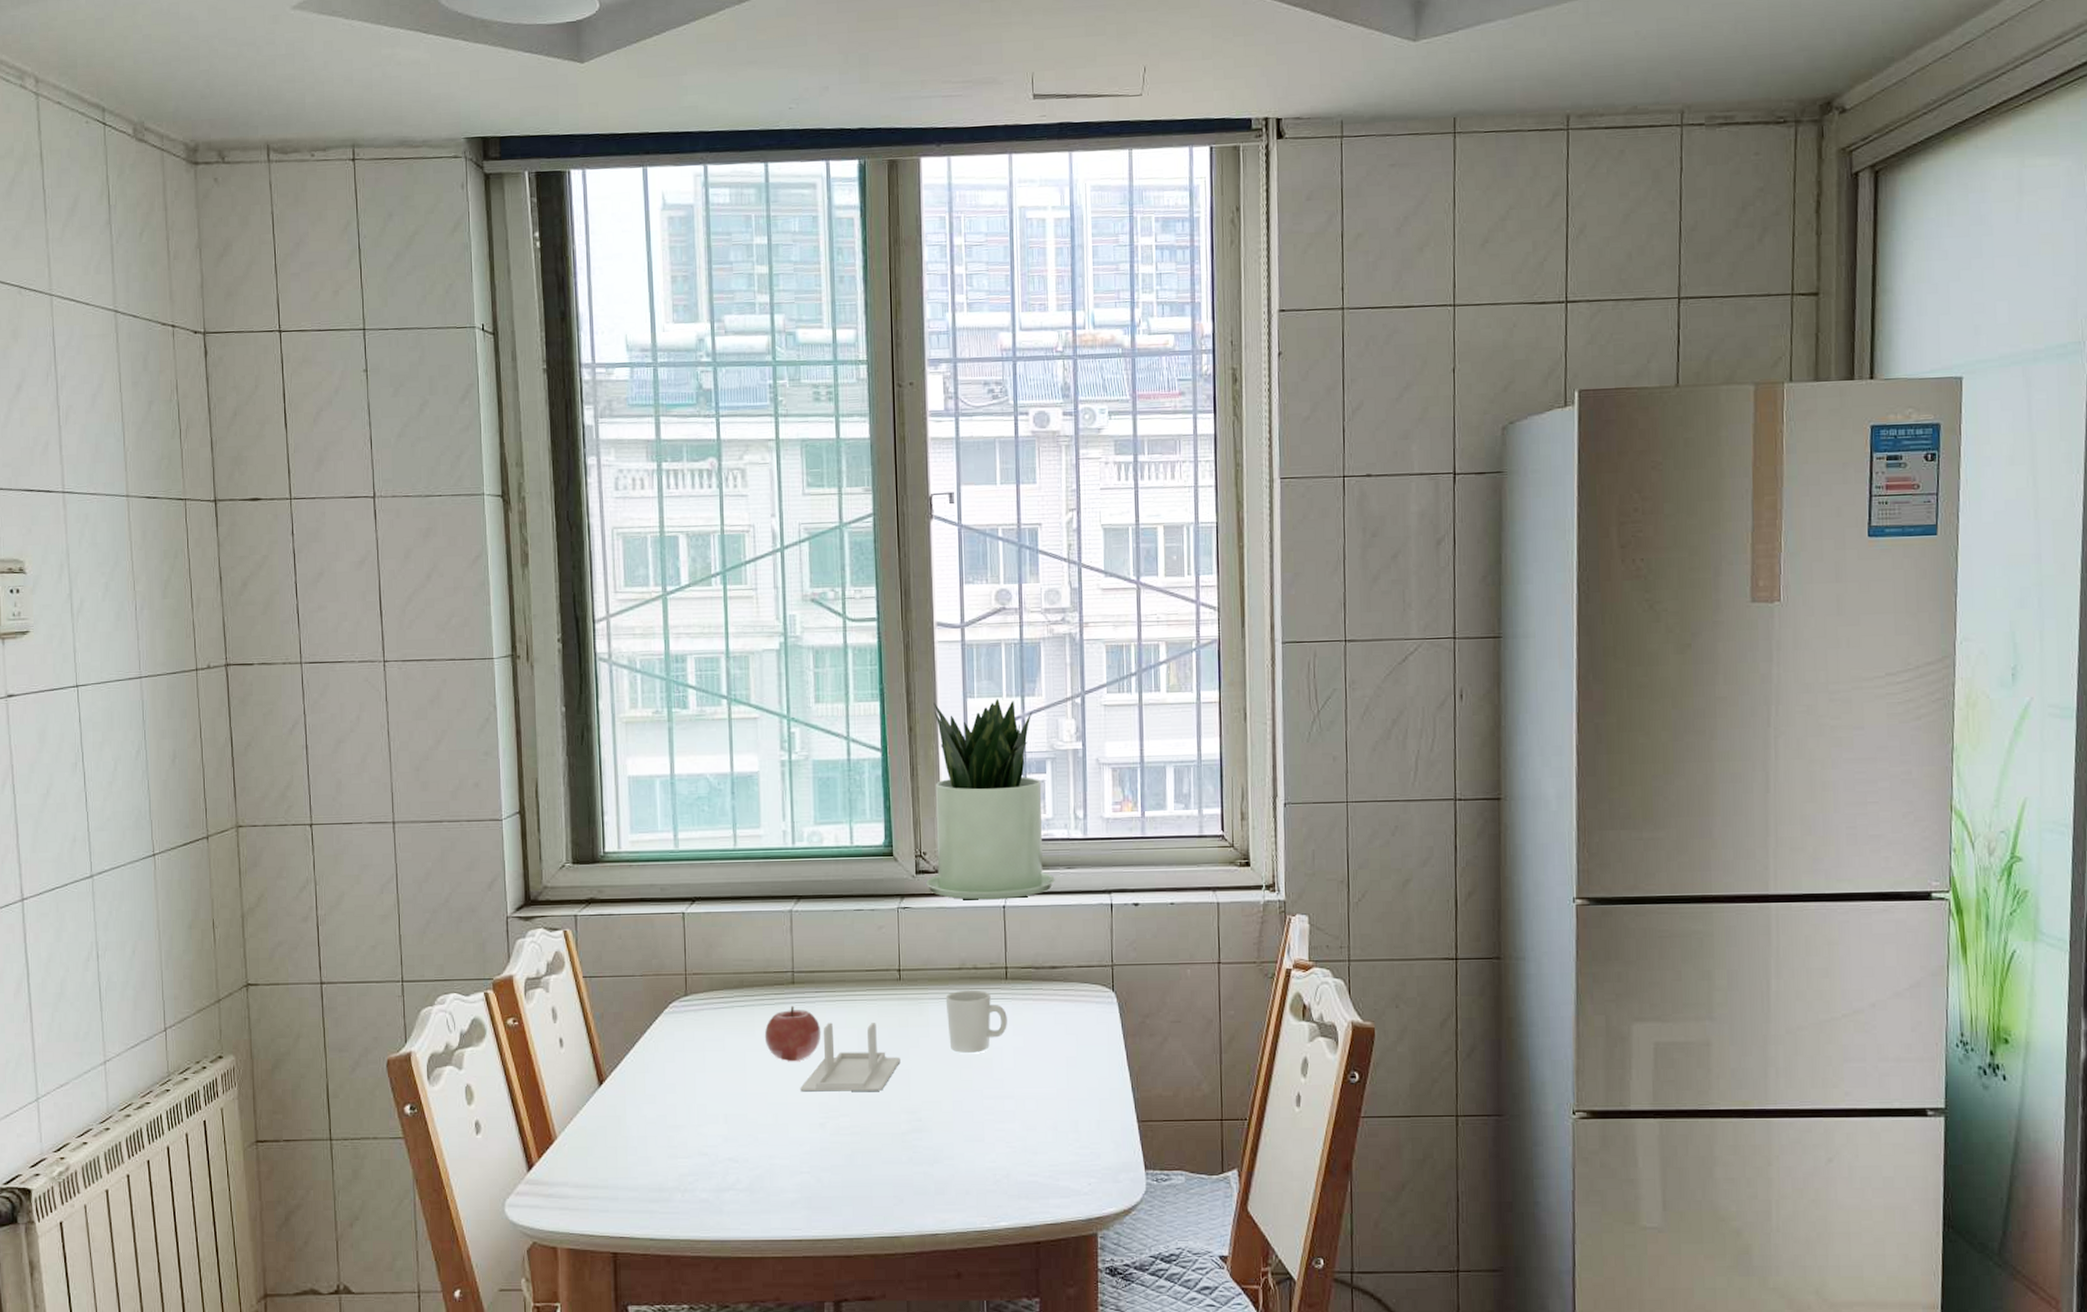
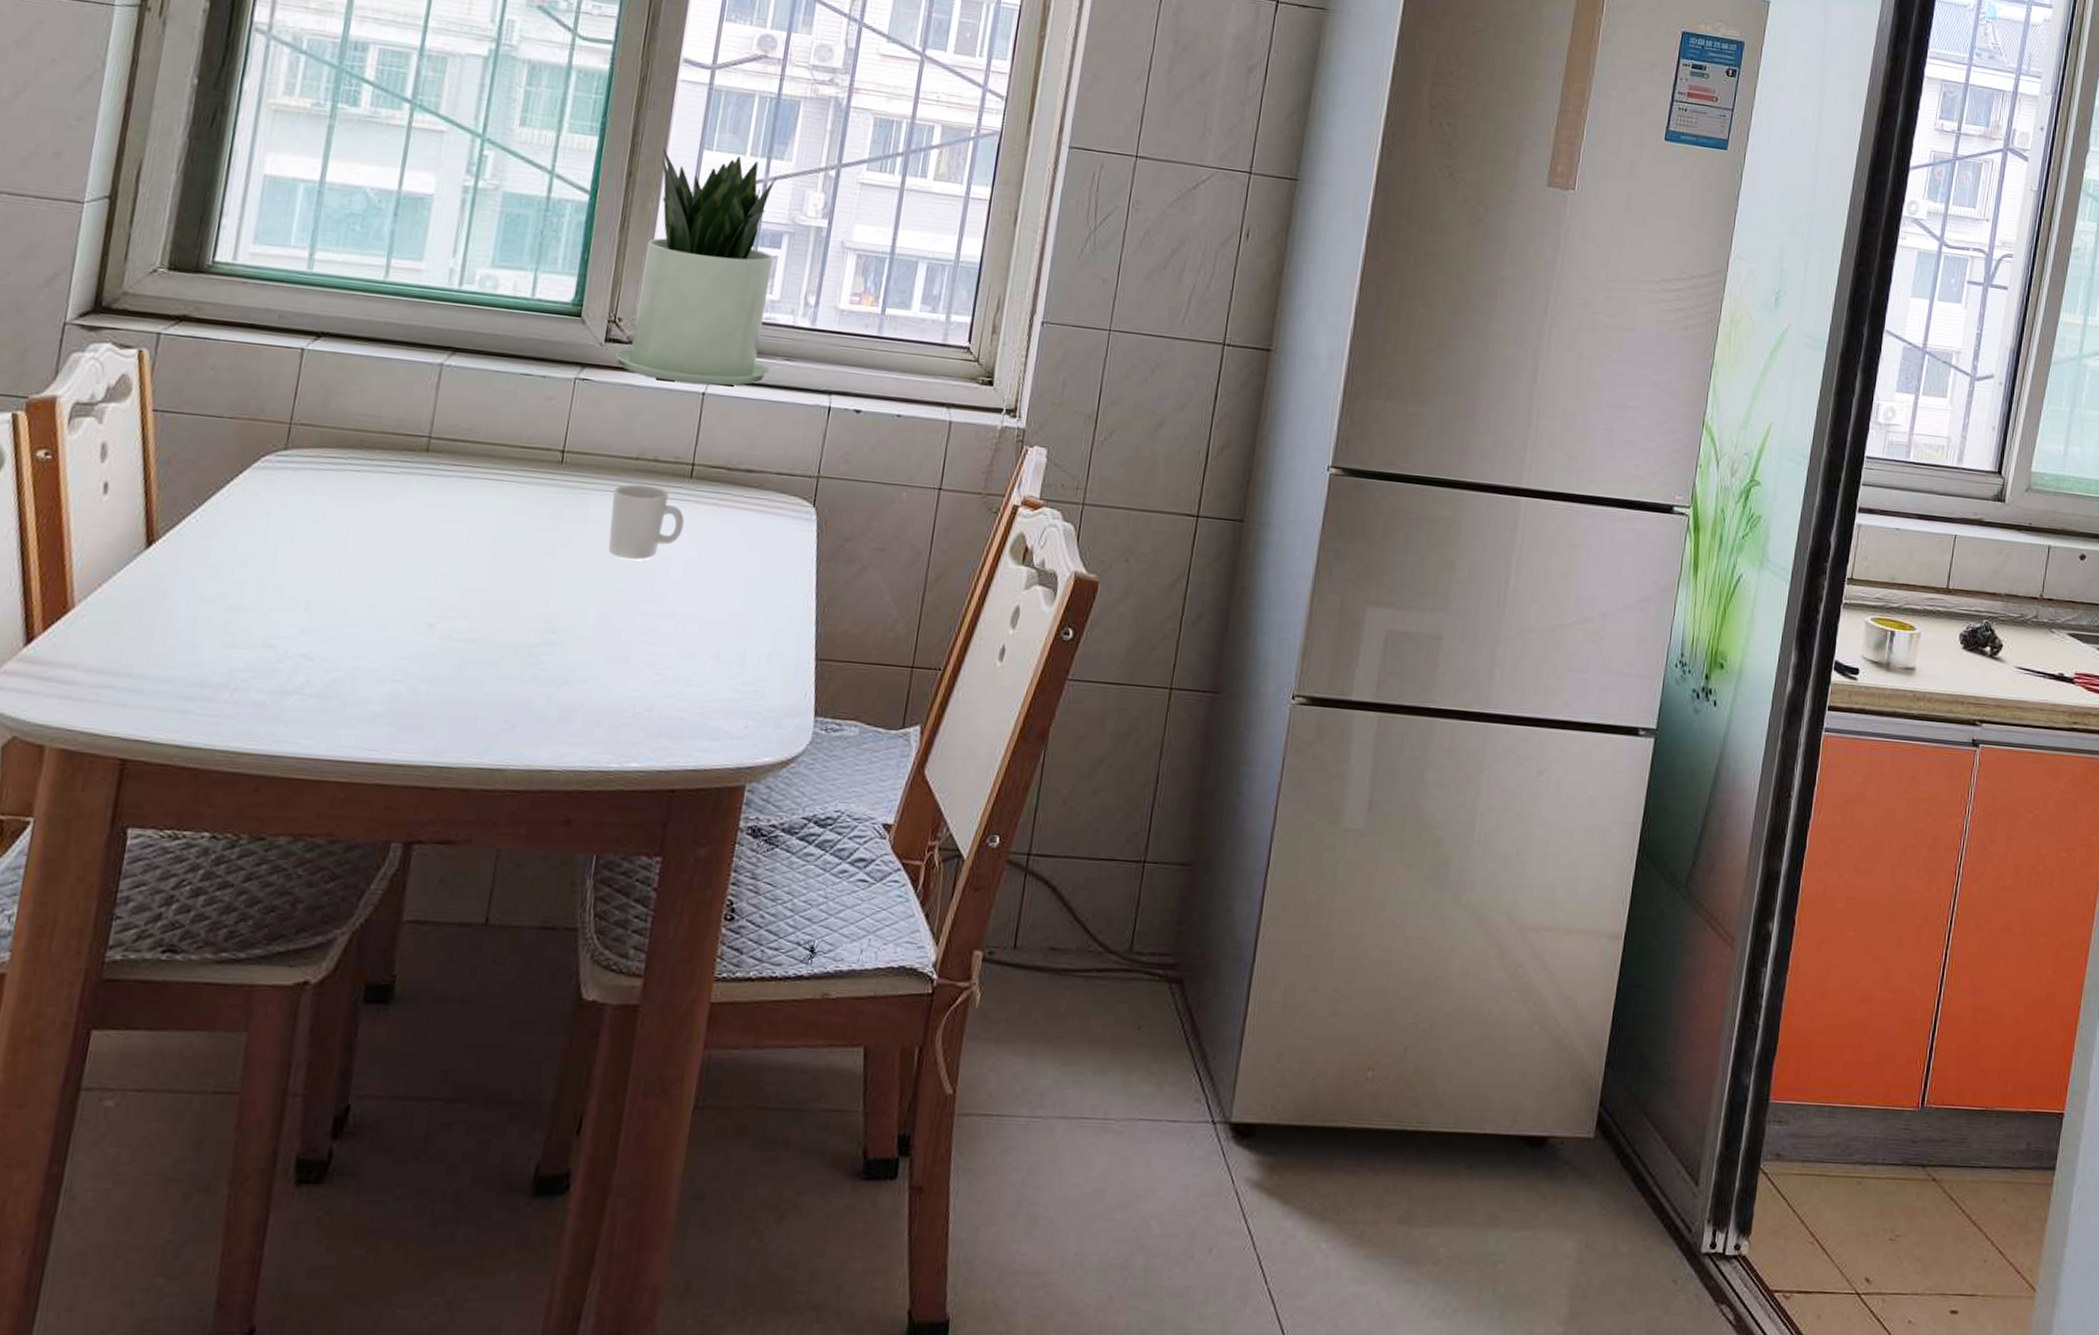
fruit: present [764,1006,821,1061] -> none [377,478,452,545]
napkin holder: present [800,1022,901,1092] -> none [411,503,545,592]

